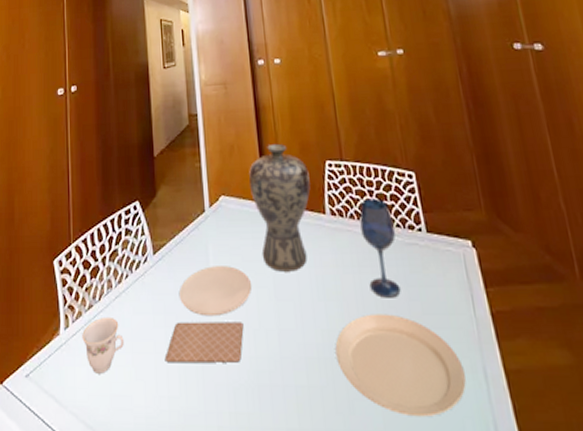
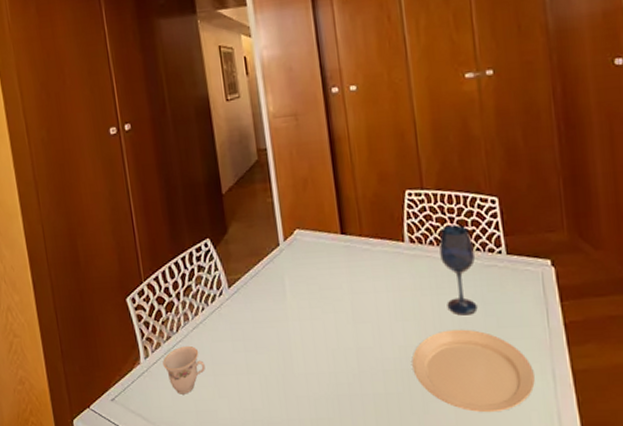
placemat: present [166,322,244,363] -> none [247,343,323,381]
plate: present [180,266,252,317] -> none [257,294,330,341]
vase: present [248,143,311,272] -> none [324,175,389,298]

